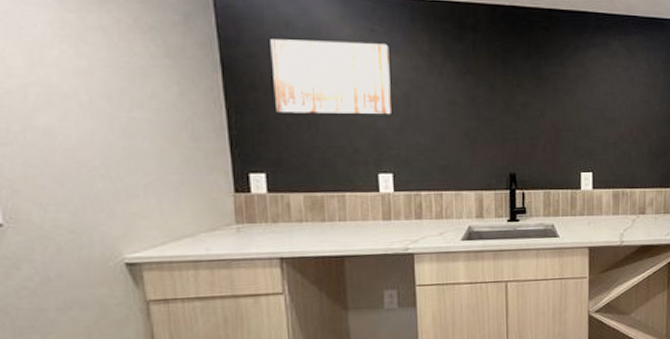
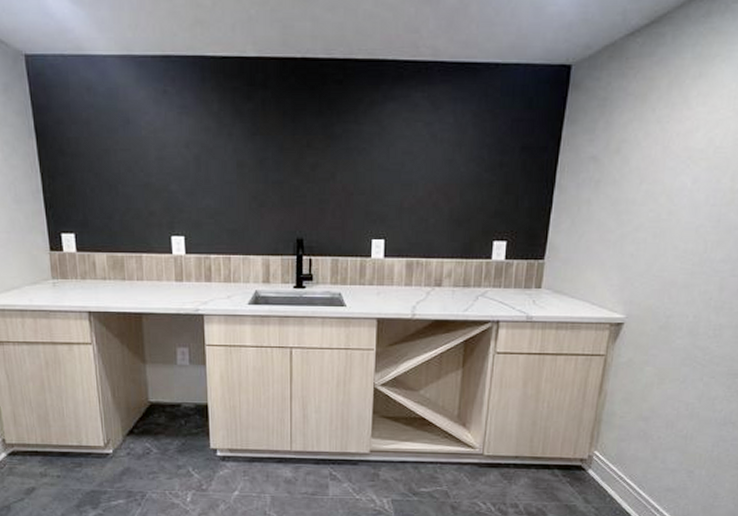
wall art: present [270,39,391,115] -> none [75,104,183,178]

